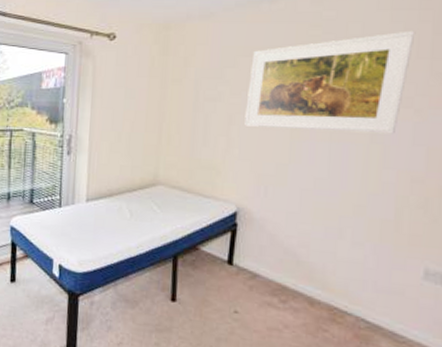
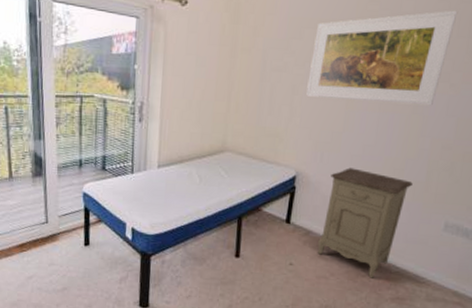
nightstand: none [266,203,378,334] -> present [317,167,413,279]

